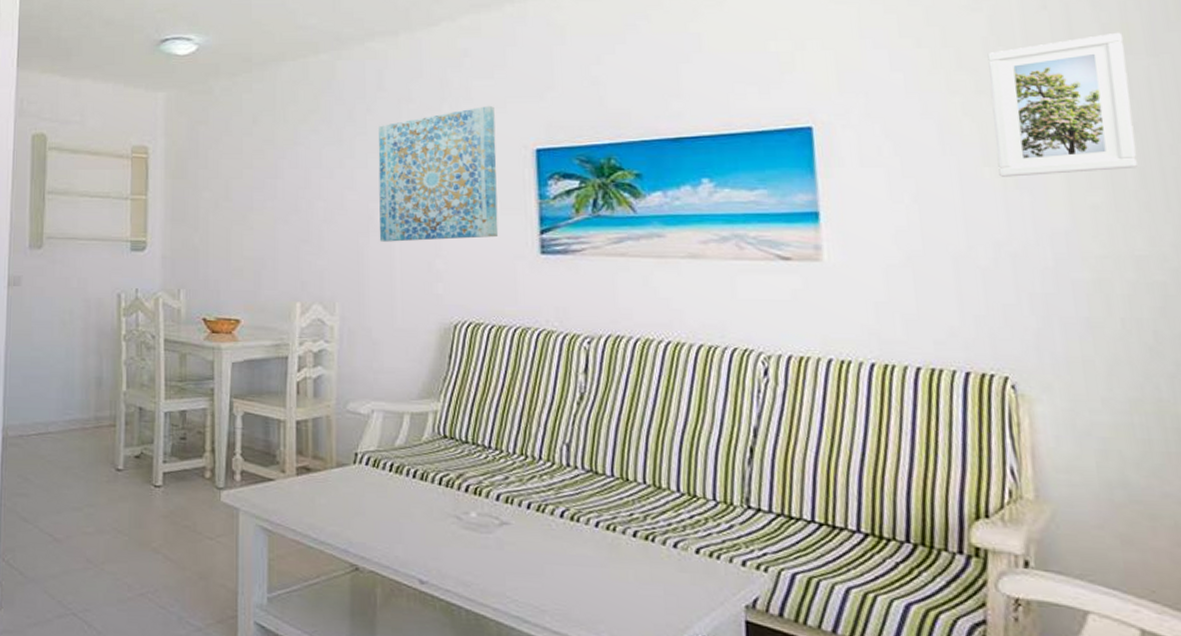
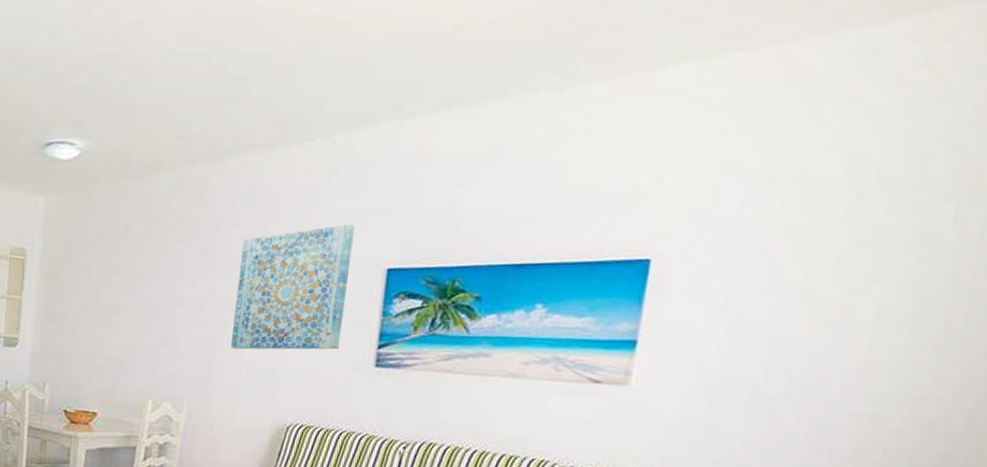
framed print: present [987,32,1137,177] -> none [813,179,973,317]

